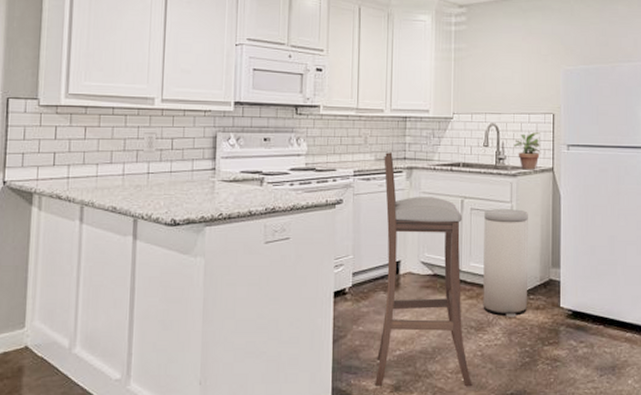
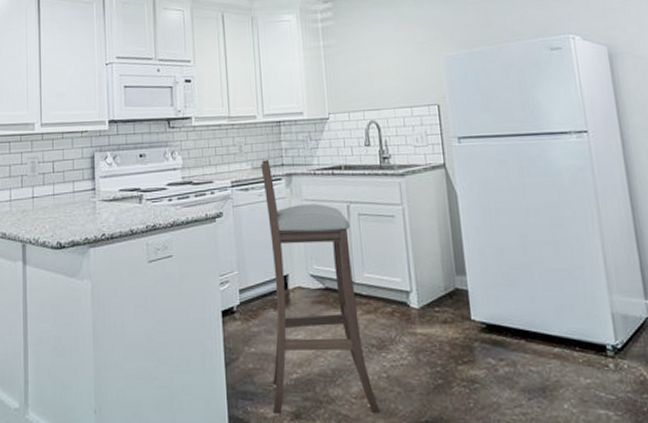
pedal bin: present [483,209,528,317] -> none [373,212,433,333]
potted plant: present [513,132,541,170] -> none [397,126,430,168]

